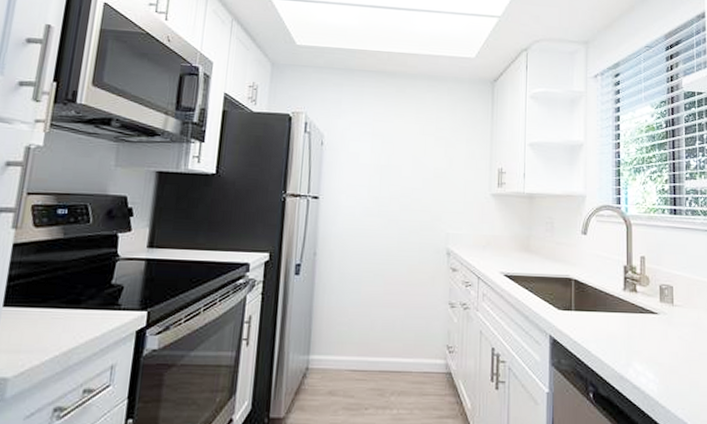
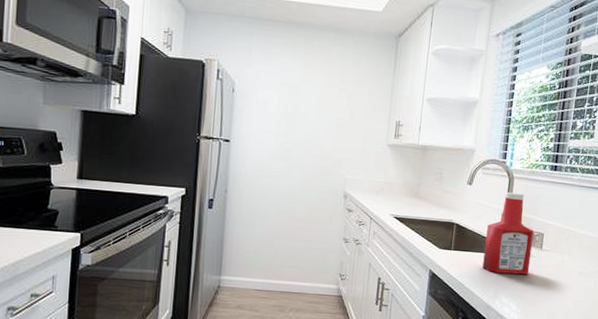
ketchup bottle: none [609,240,663,336] -> present [482,192,535,275]

